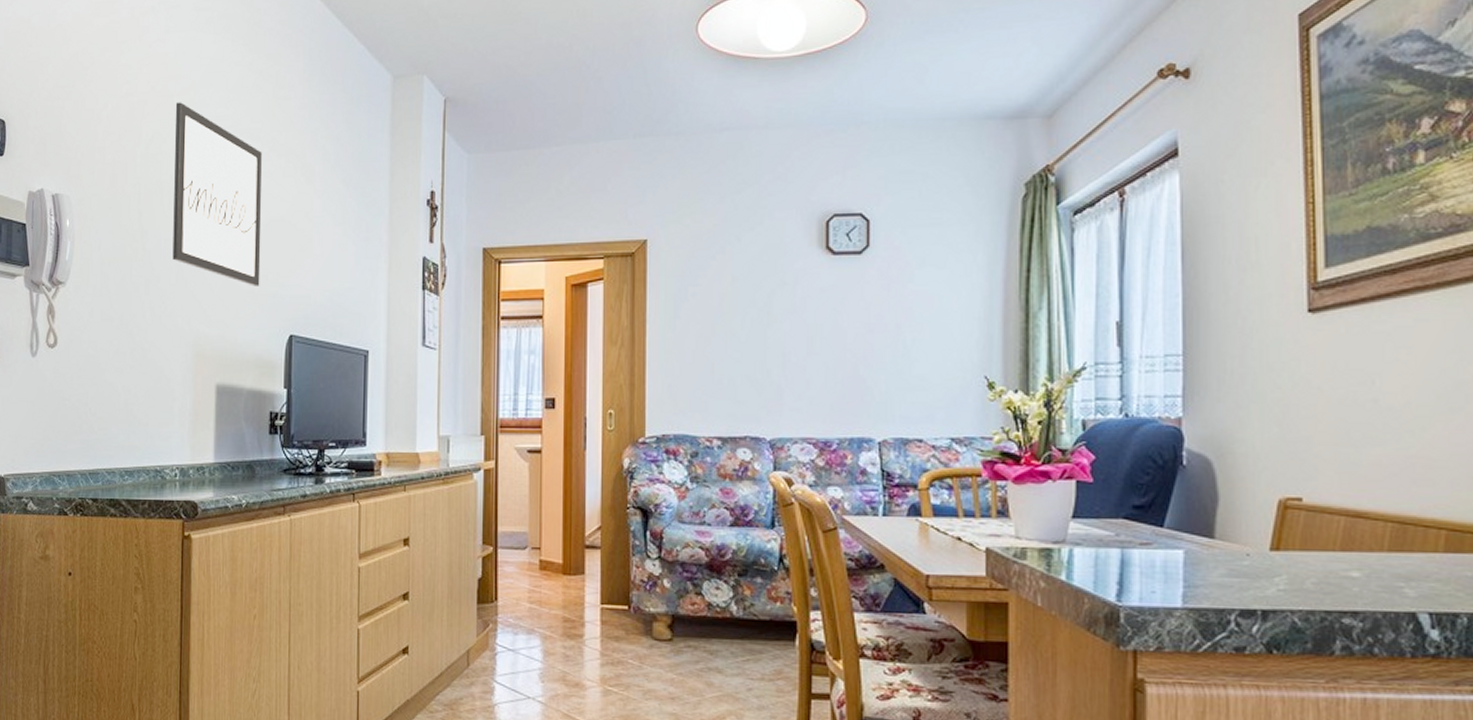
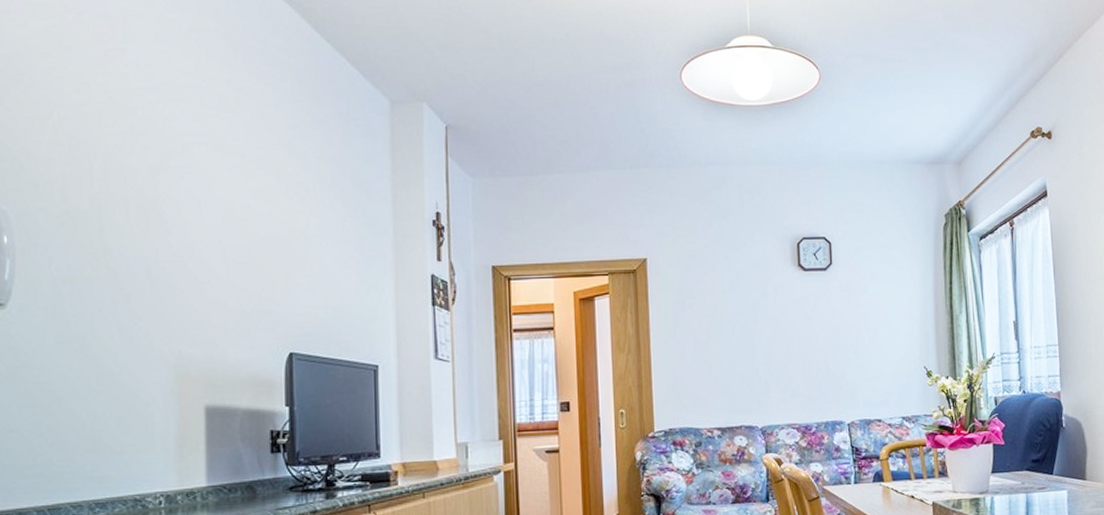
wall art: present [172,102,262,286] -> none [140,115,252,305]

